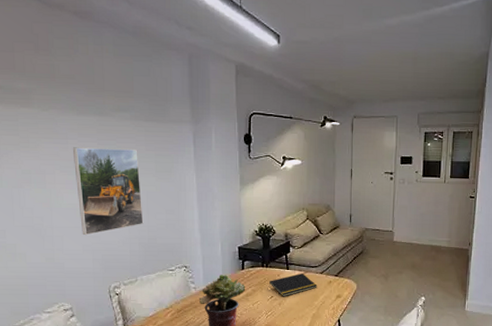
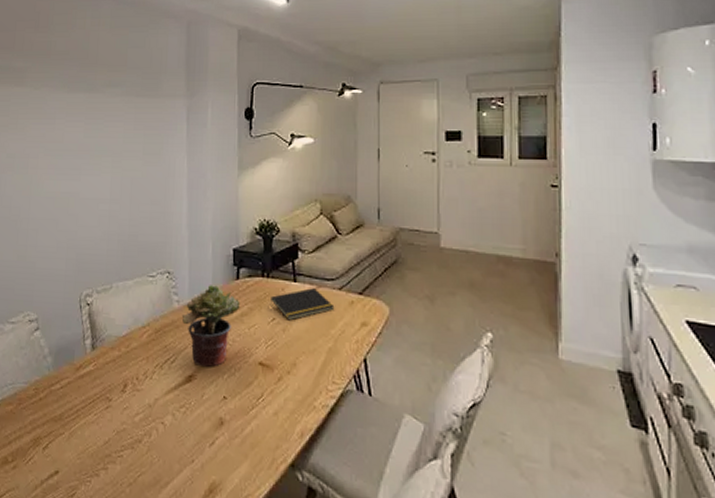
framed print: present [73,147,144,236] -> none [58,128,126,230]

